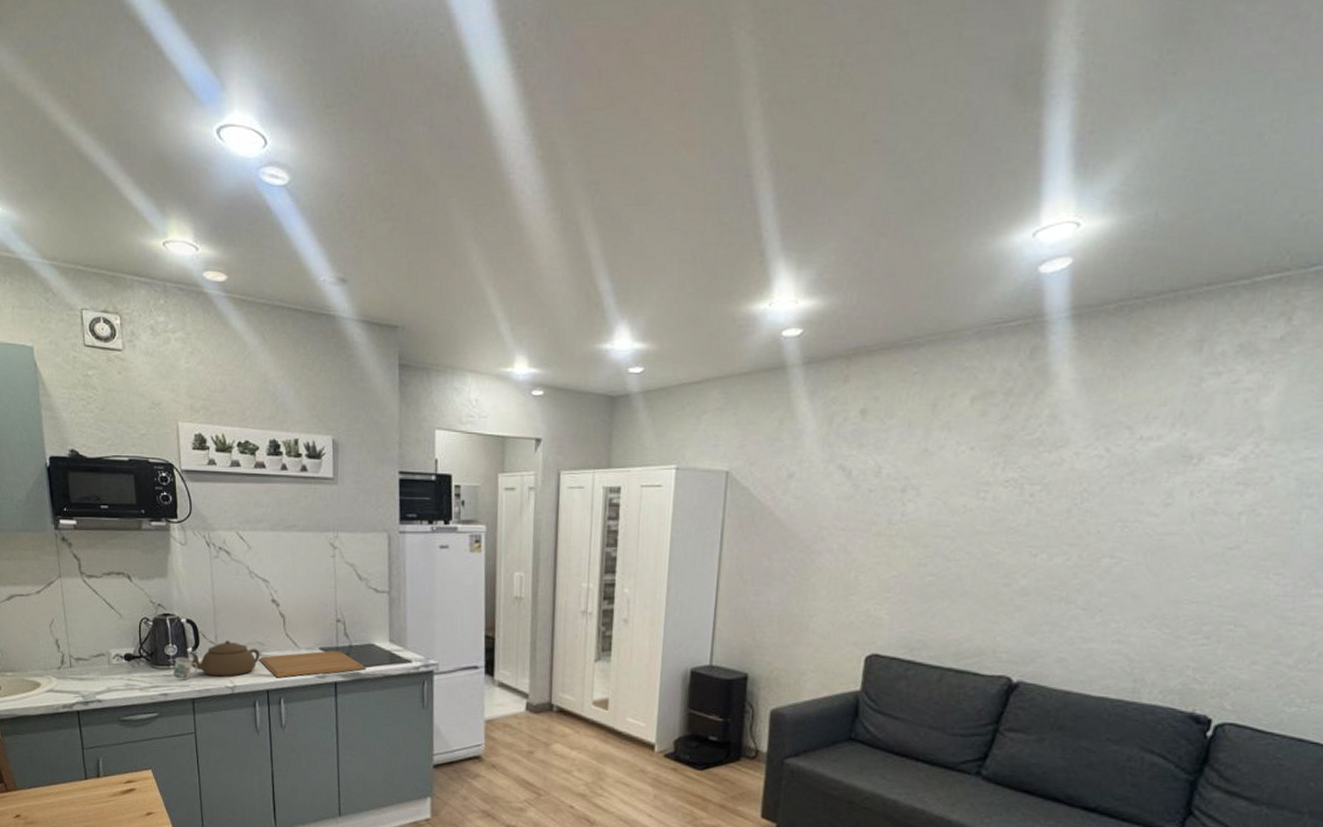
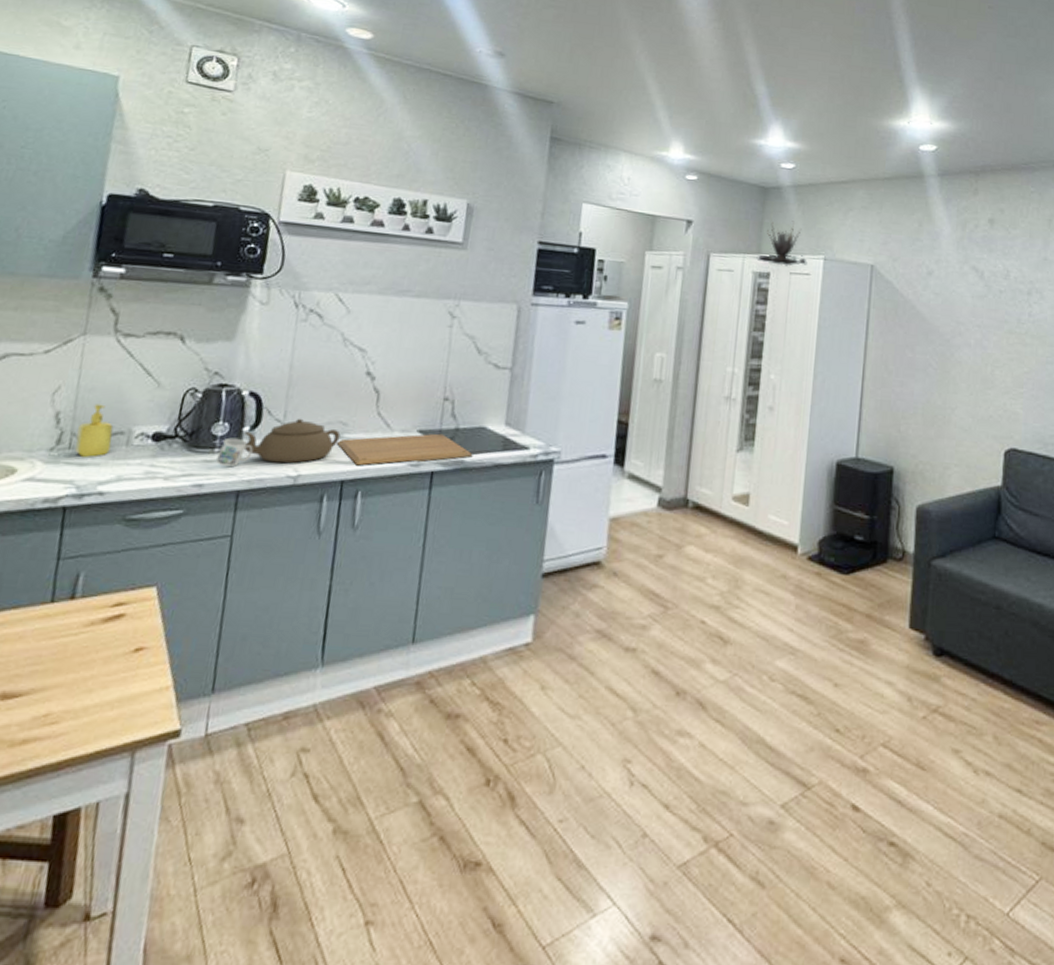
soap dispenser: none [73,632,98,674] -> present [75,403,114,458]
plant: none [608,430,659,479] -> present [757,221,807,266]

